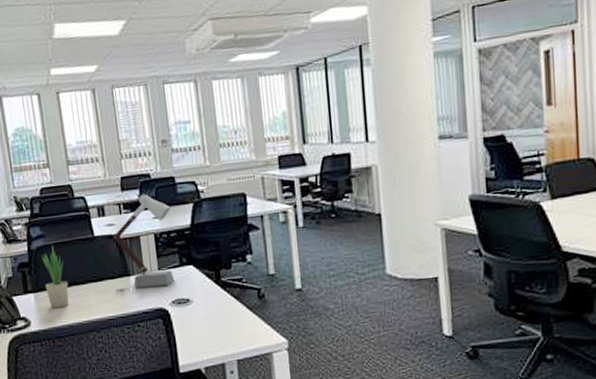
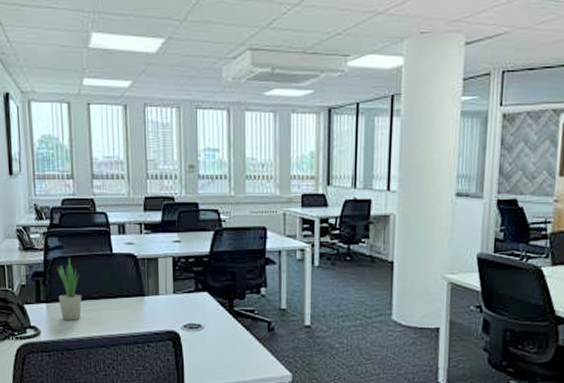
desk lamp: present [112,192,174,293] -> none [128,214,192,312]

